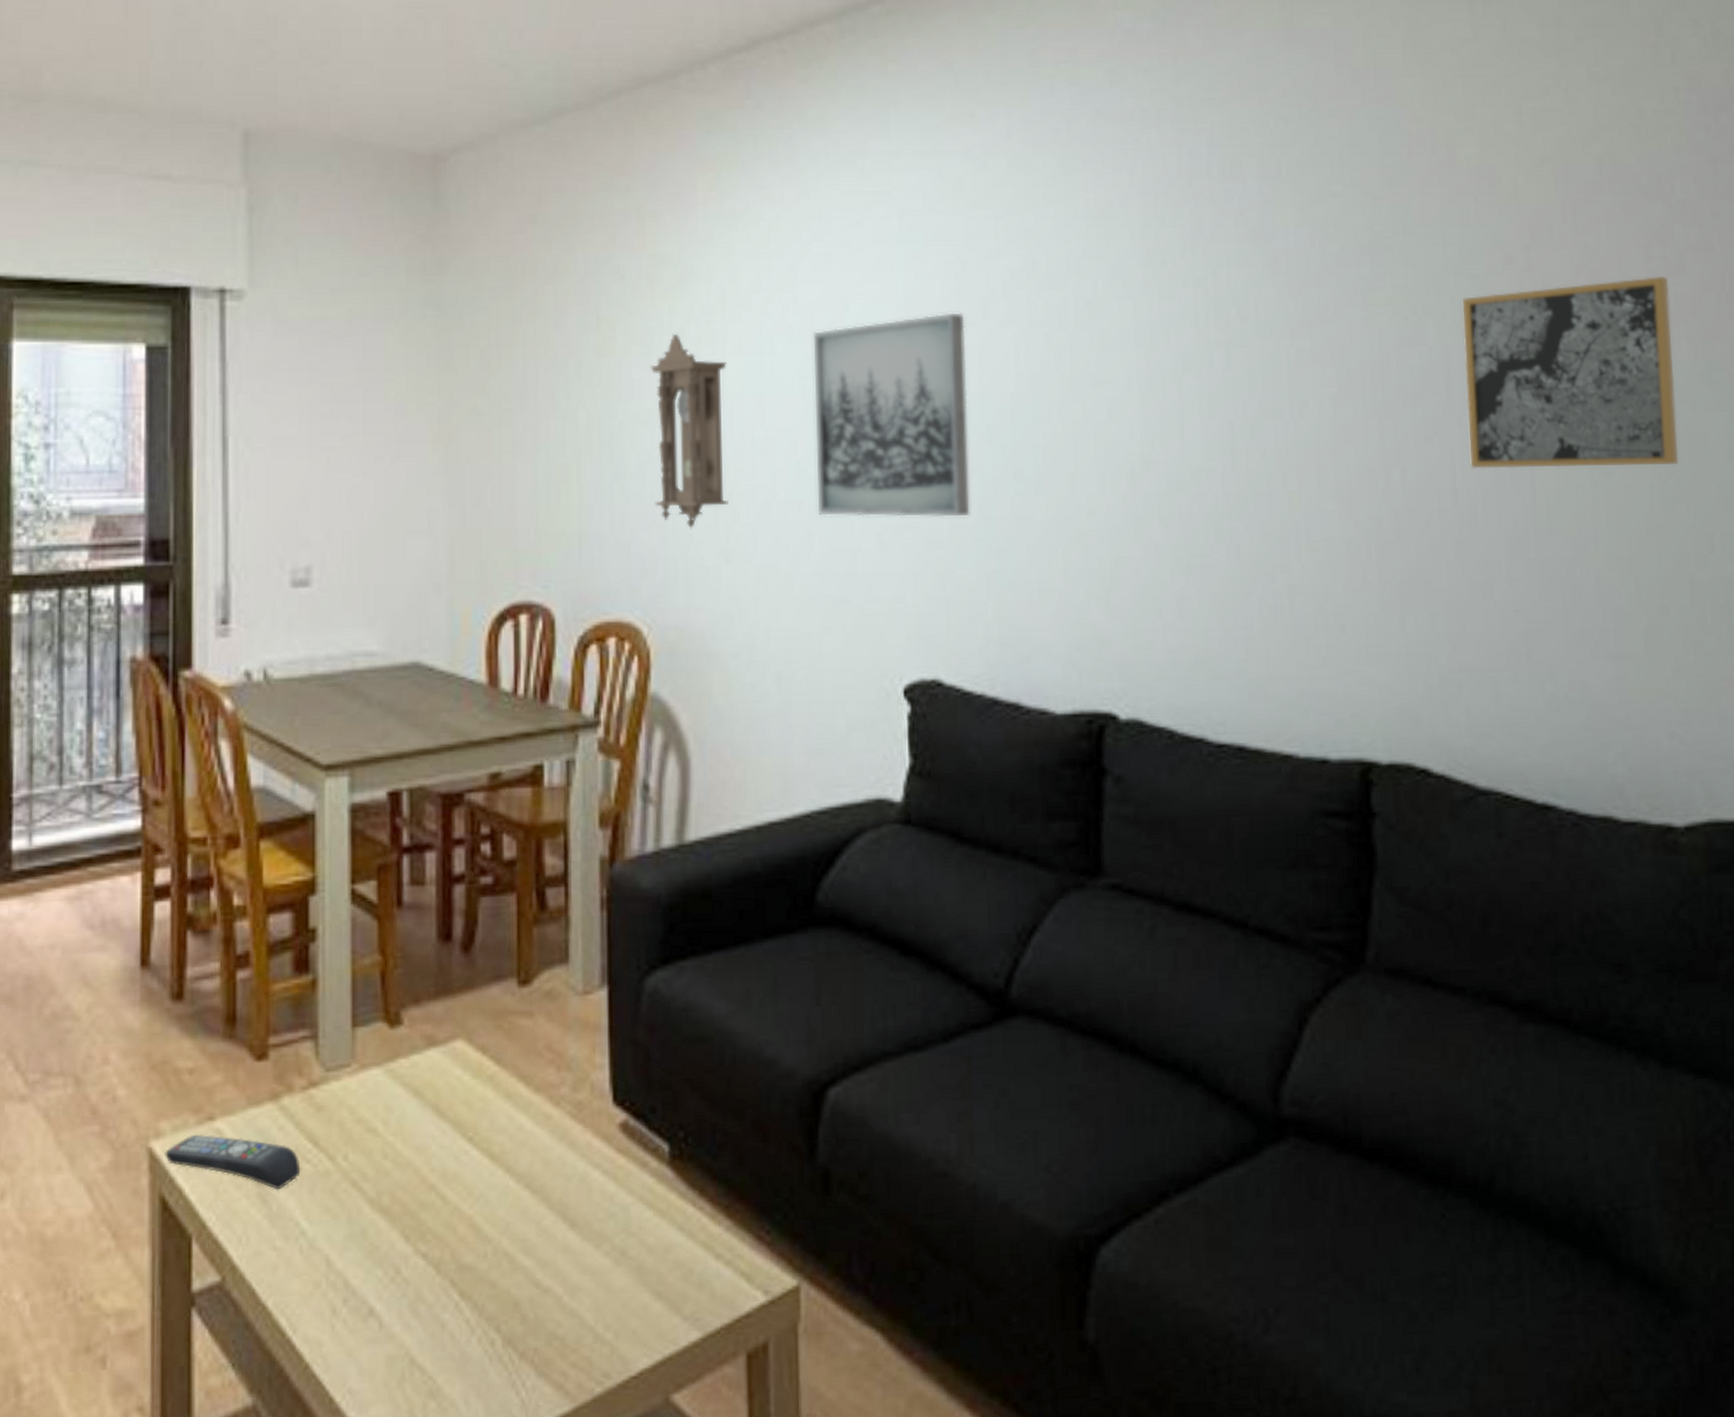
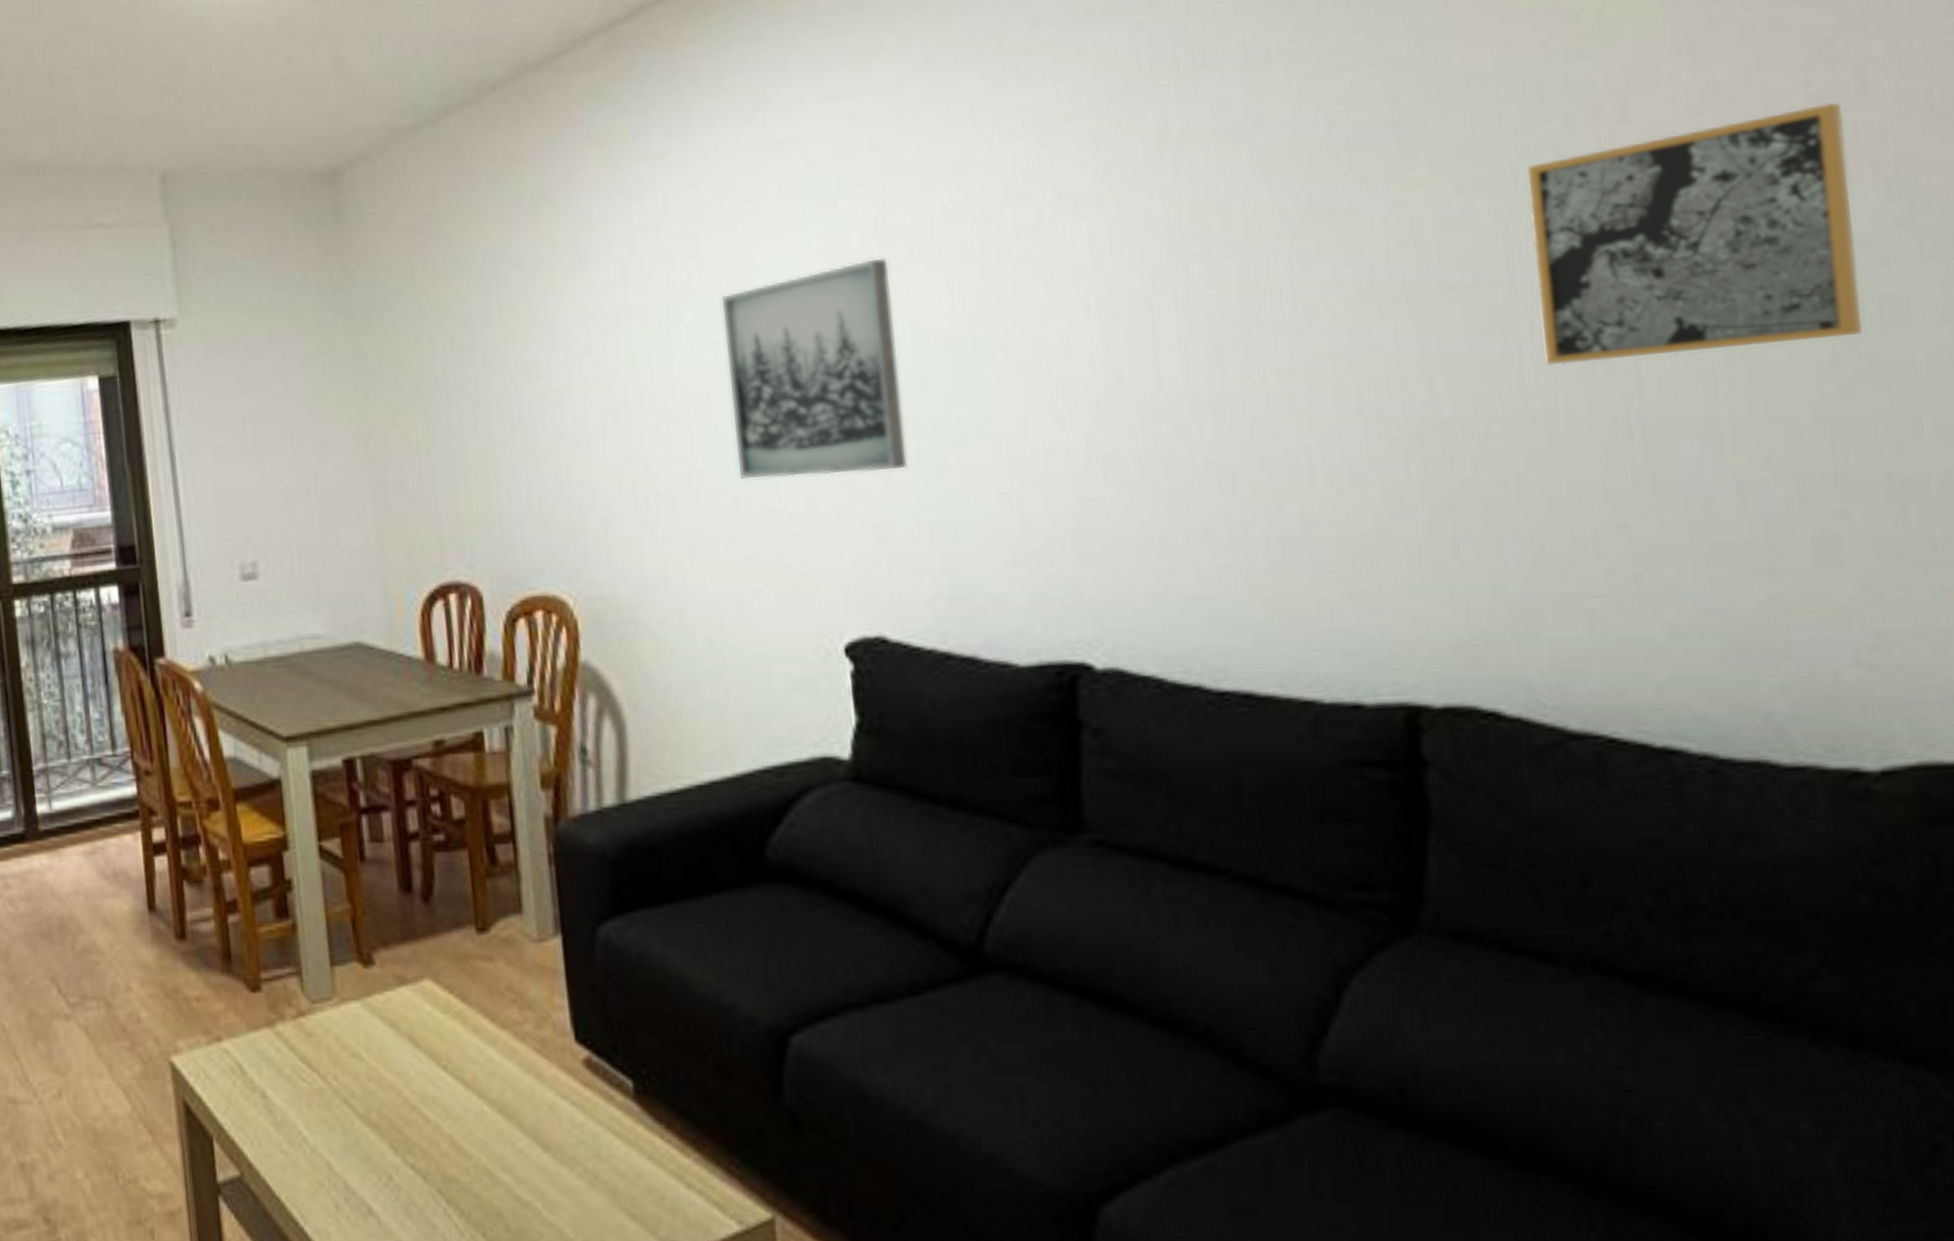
remote control: present [165,1135,301,1190] -> none [184,1053,298,1103]
pendulum clock: present [650,333,728,529] -> none [555,312,645,503]

